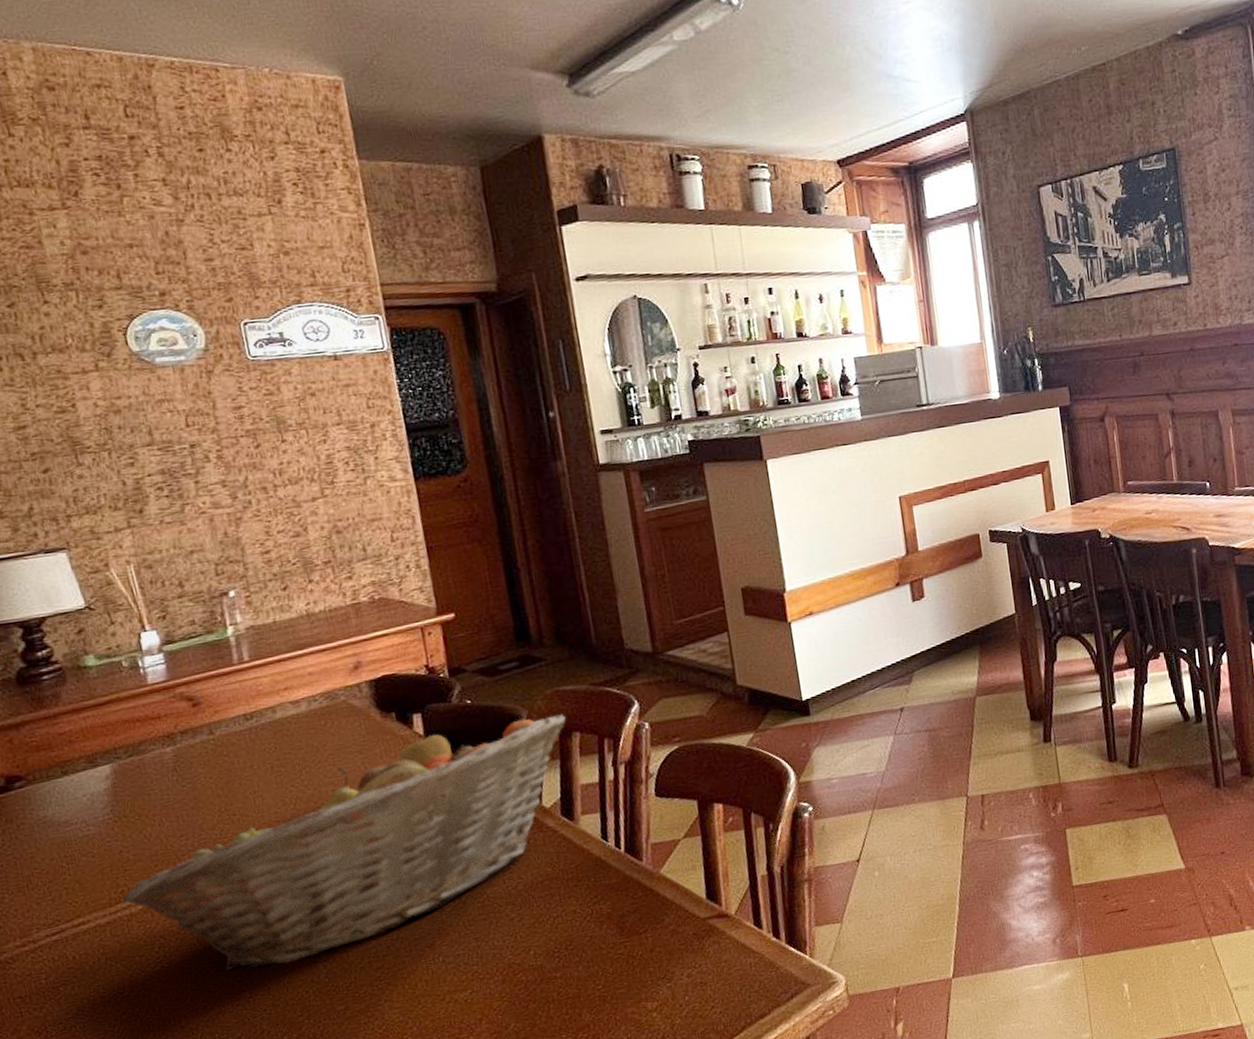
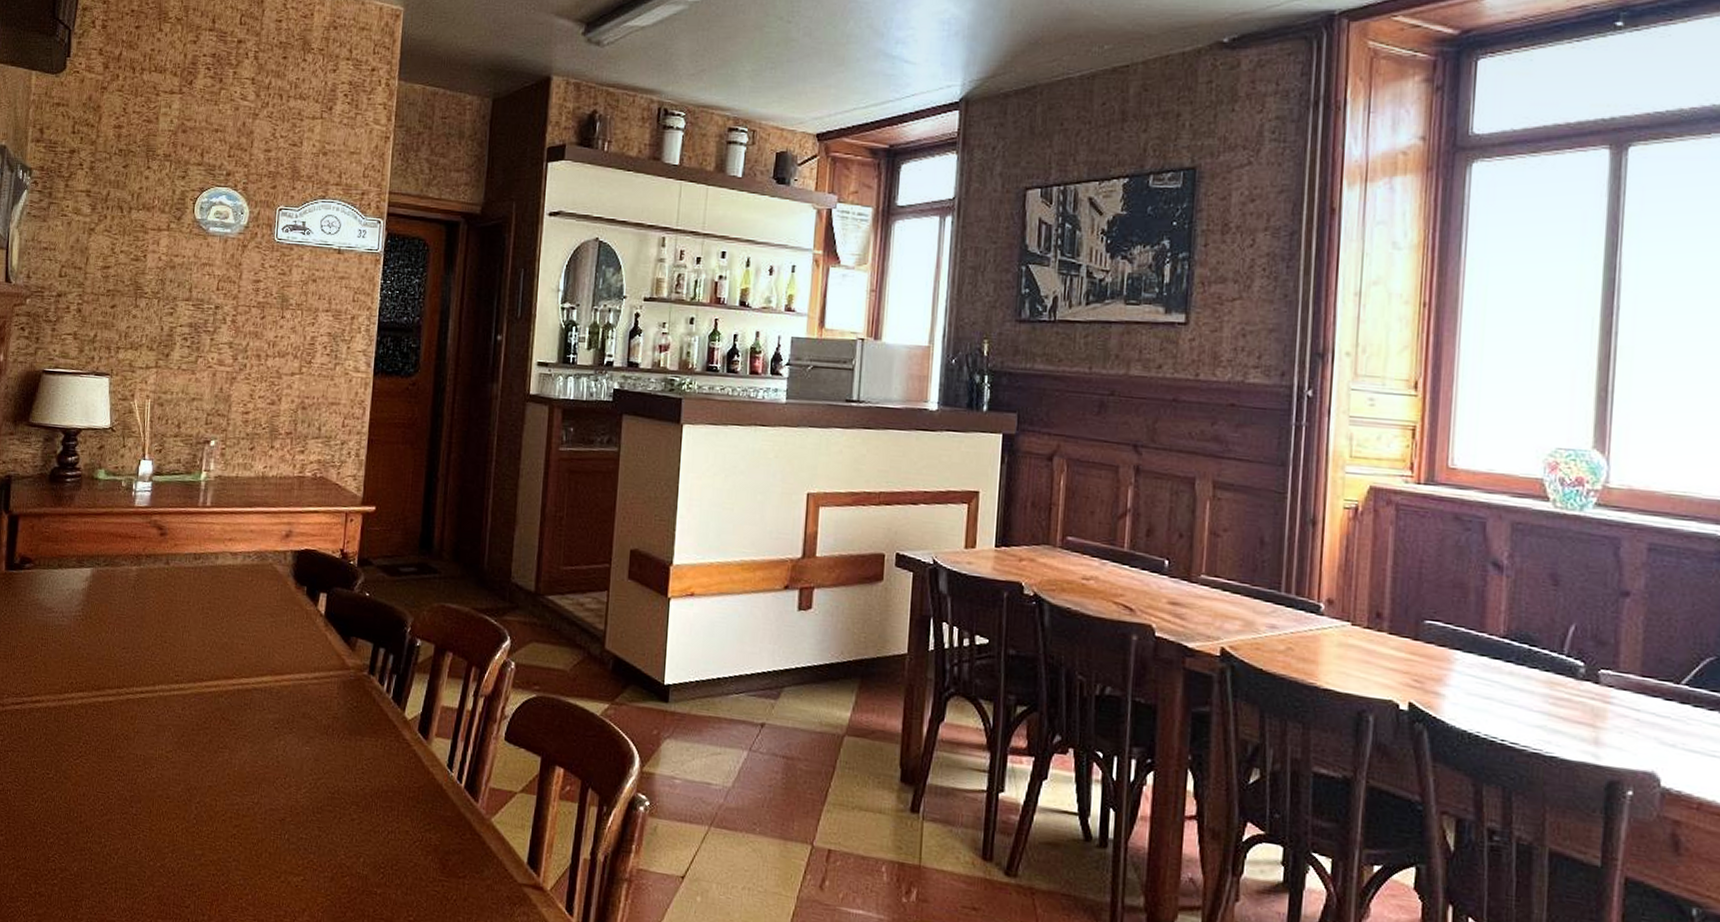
fruit basket: present [120,713,566,971] -> none [68,623,444,795]
apple: present [398,735,452,767] -> none [299,617,343,645]

